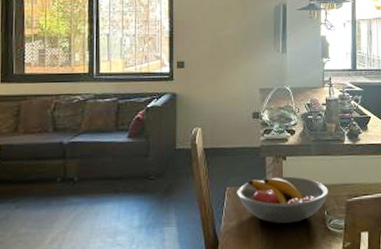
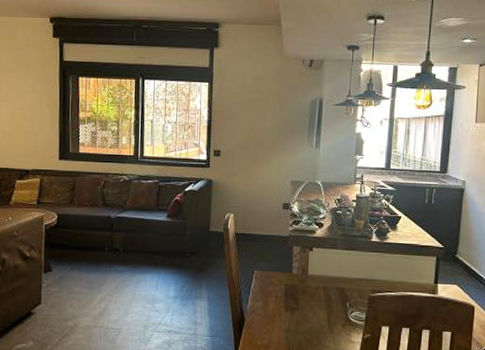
fruit bowl: present [237,176,329,224] -> none [264,265,353,310]

